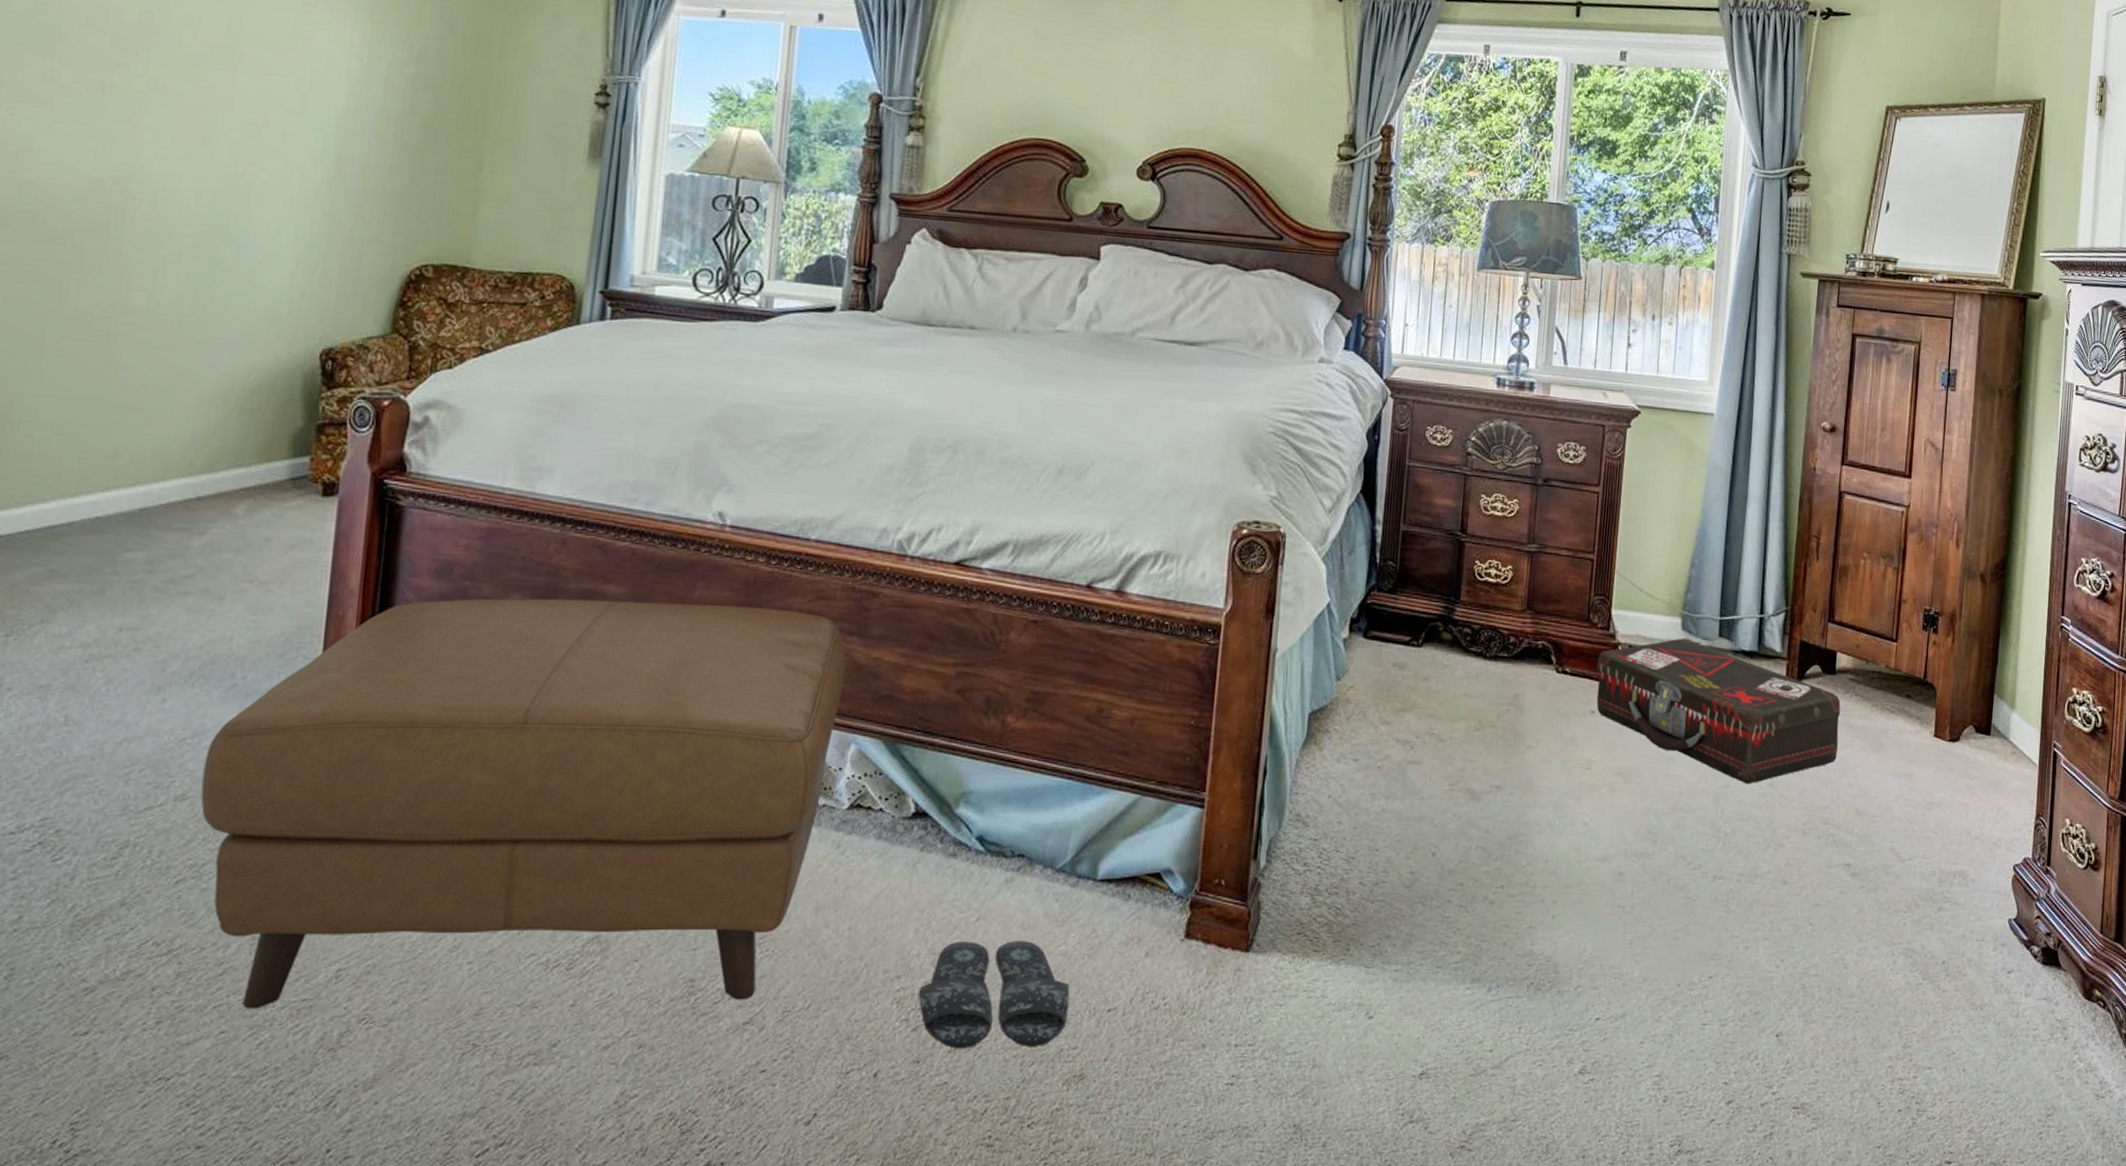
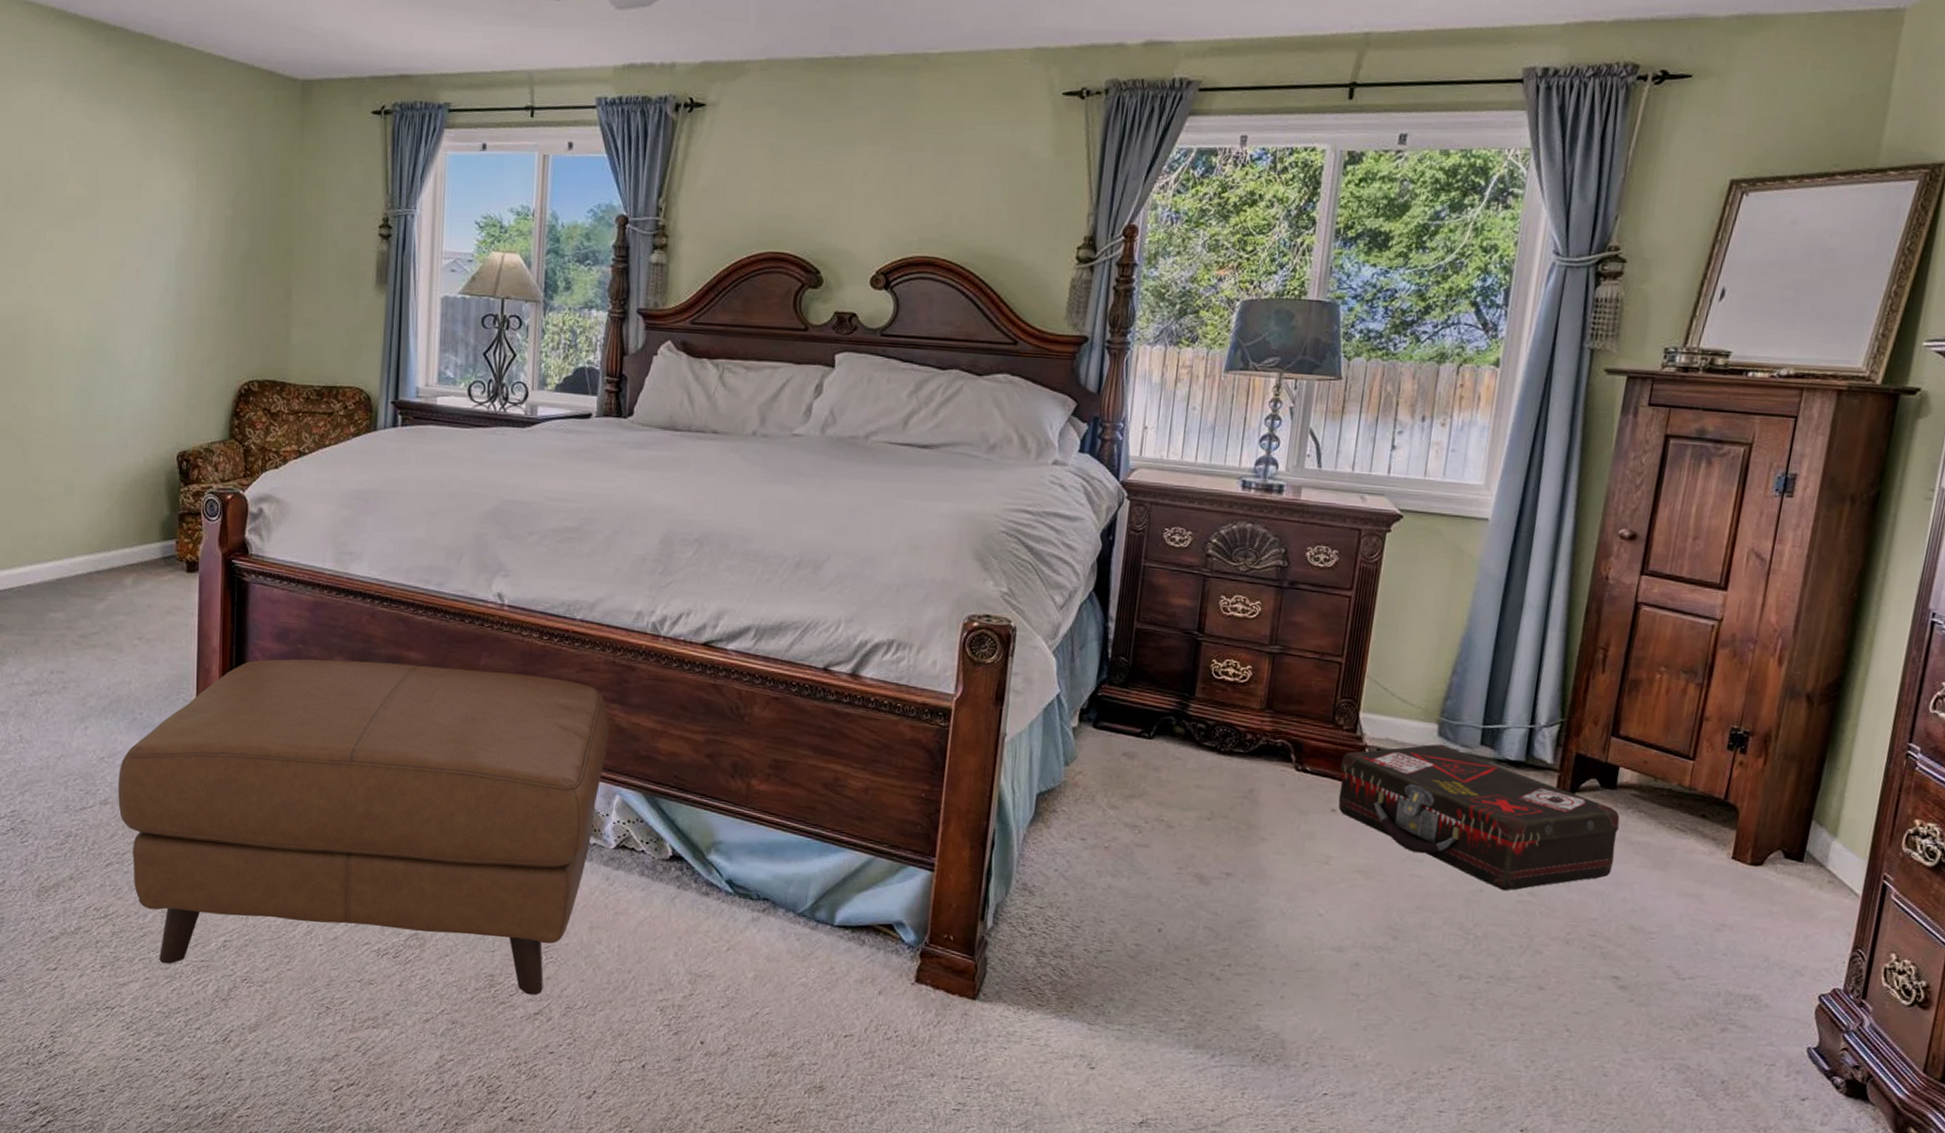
slippers: present [918,941,1070,1049] -> none [678,966,810,1059]

